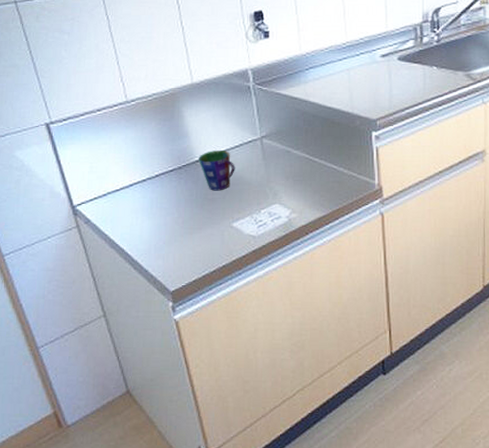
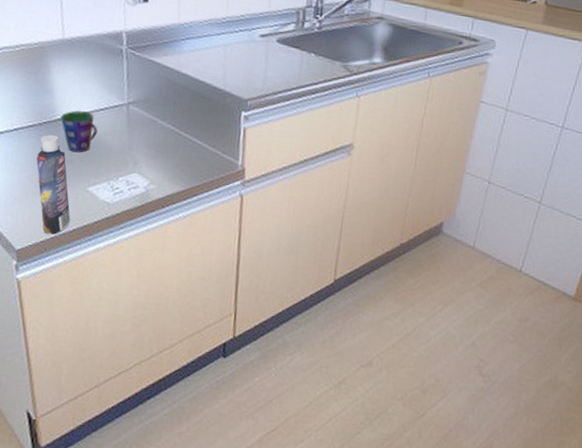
bottle: none [180,176,219,273] -> present [36,134,71,235]

